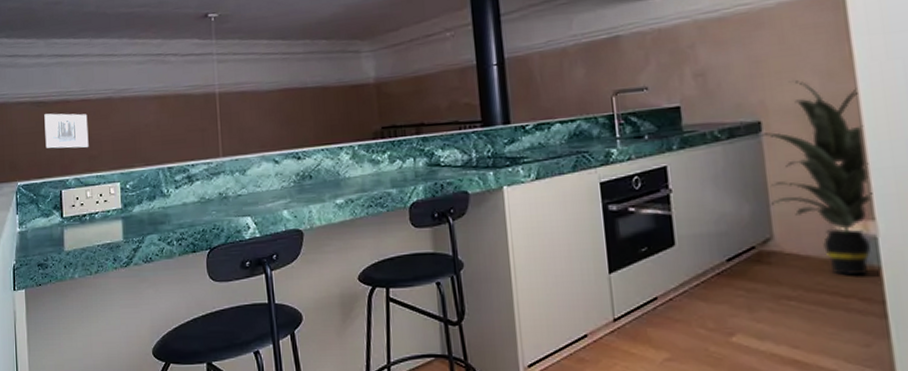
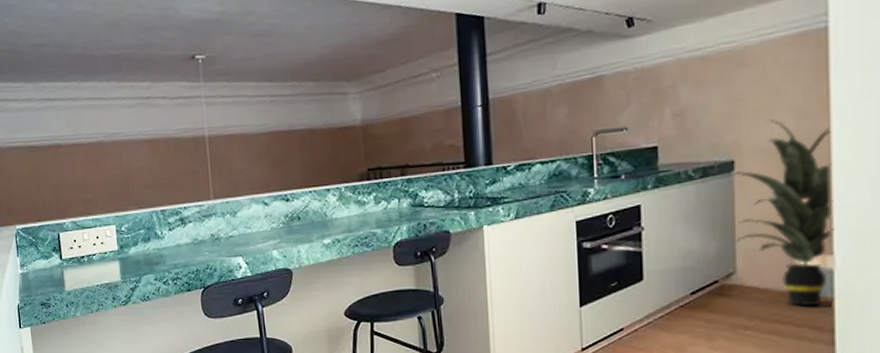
wall art: present [44,113,89,149] -> none [38,157,83,193]

